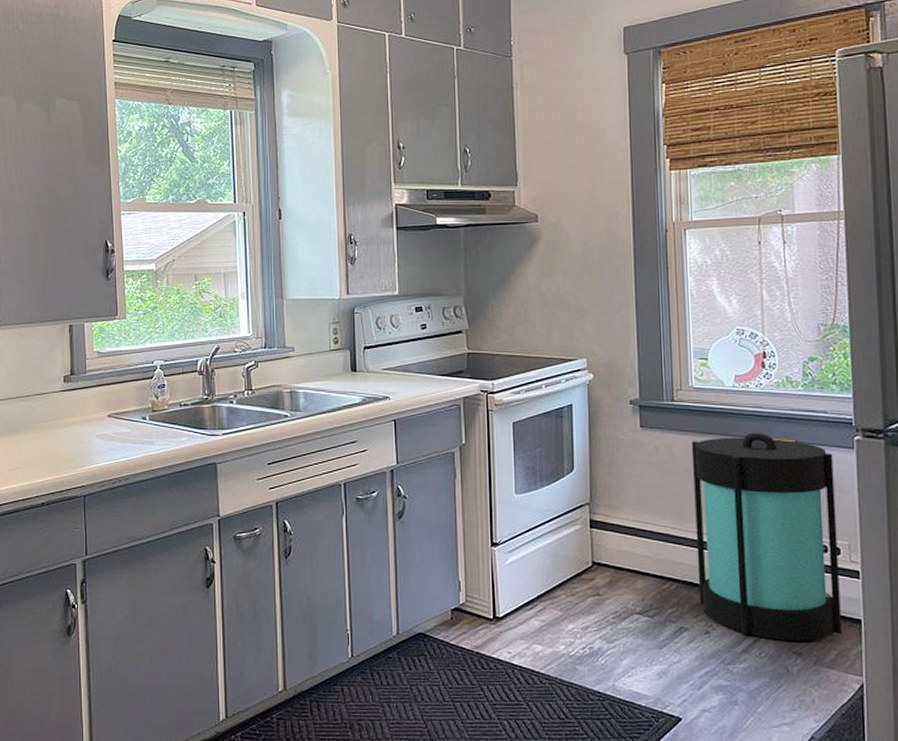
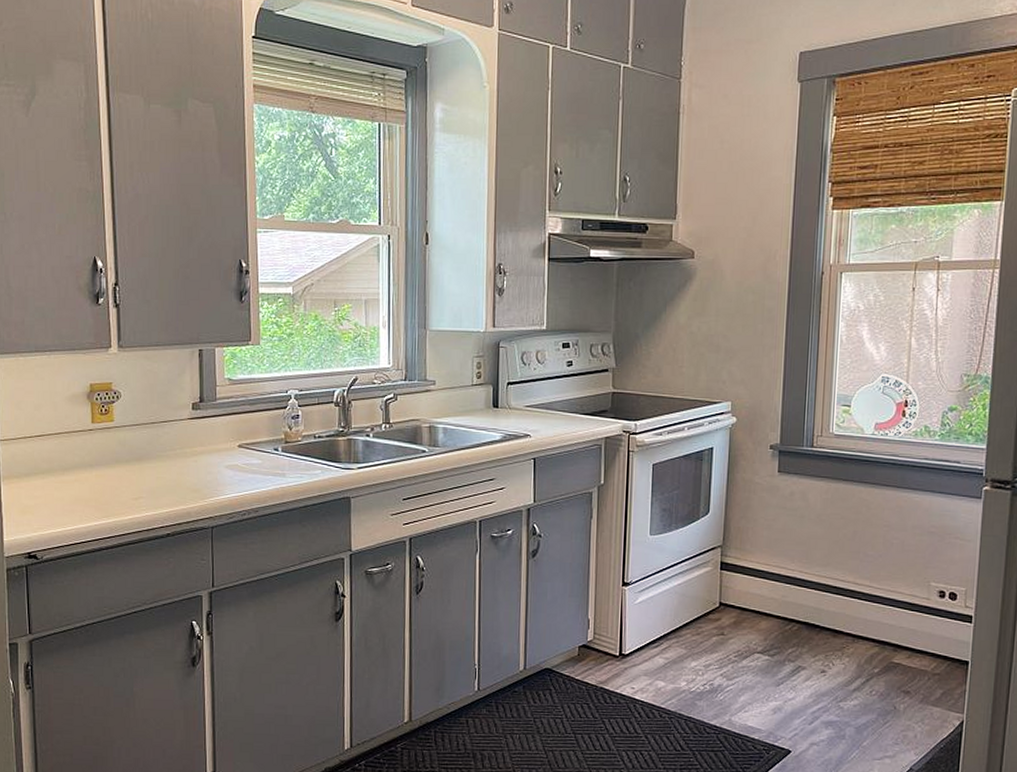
lantern: present [691,432,842,641] -> none [818,480,961,681]

